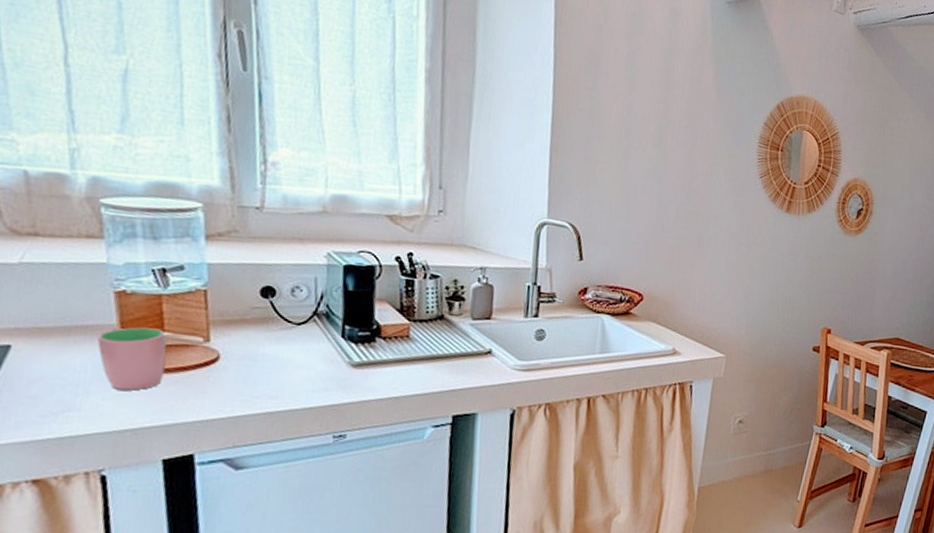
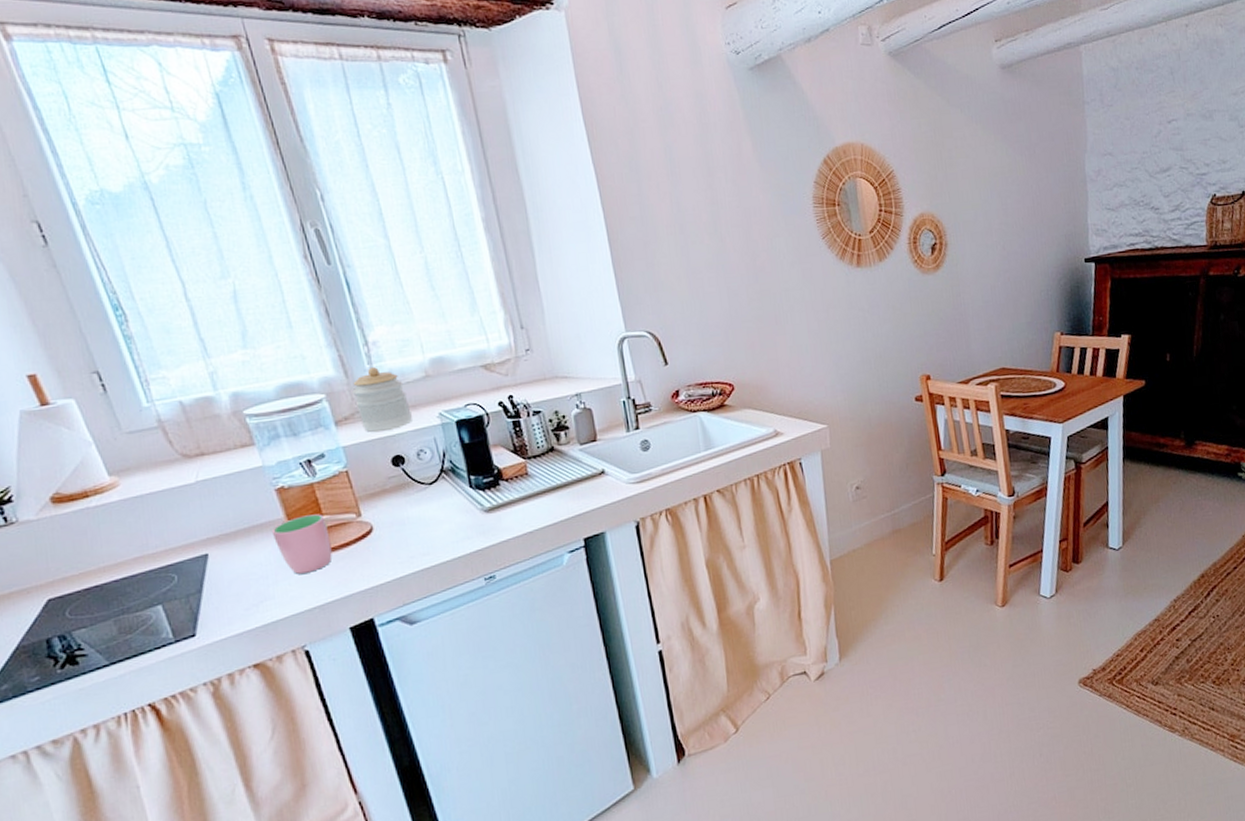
jar: none [234,188,297,259] -> present [352,367,412,433]

